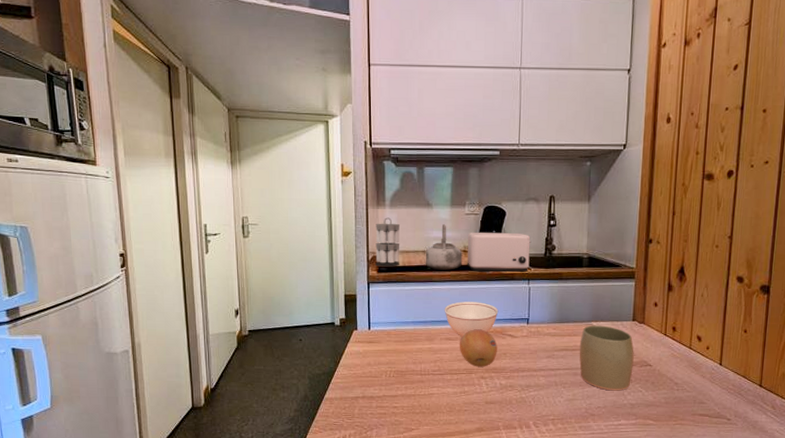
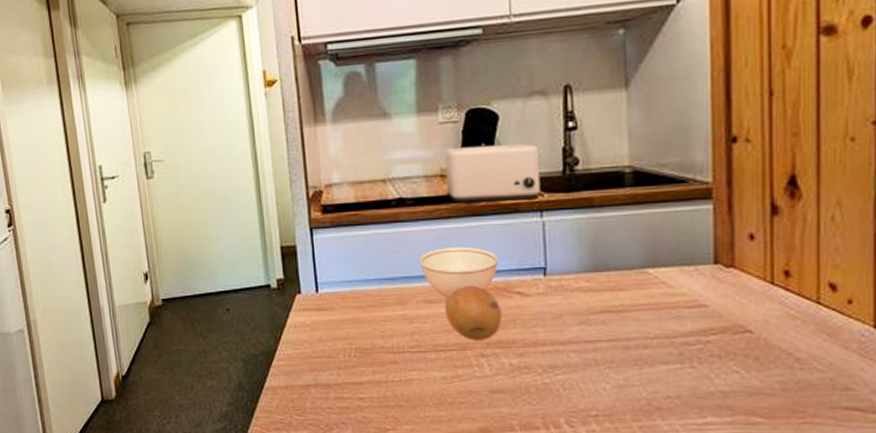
spice rack: present [375,217,400,267] -> none [315,137,352,206]
kettle: present [425,224,462,270] -> none [386,140,440,205]
mug: present [579,325,634,391] -> none [629,273,721,372]

